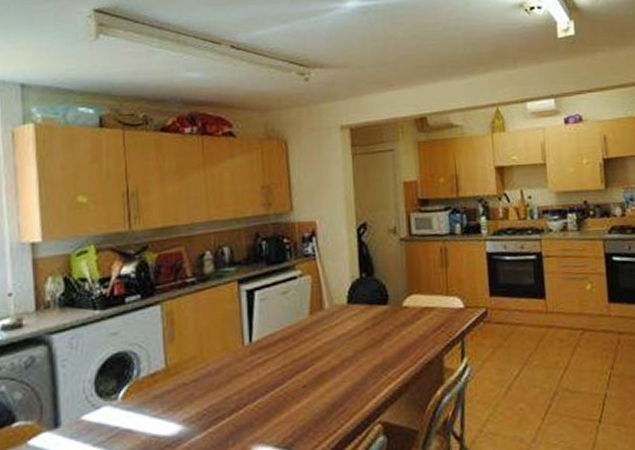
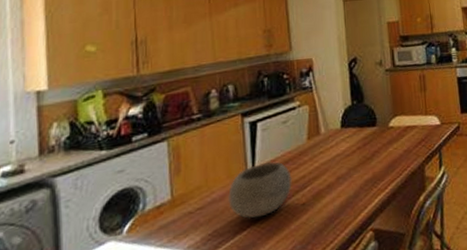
bowl: none [224,336,292,397] -> present [228,161,292,219]

